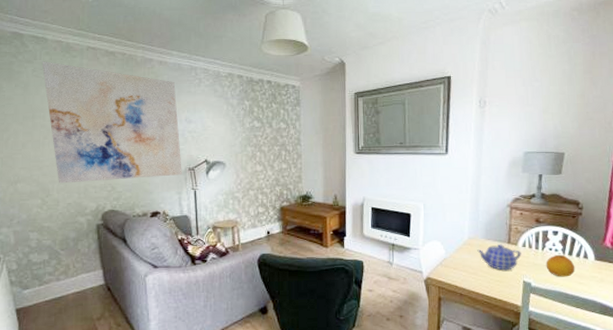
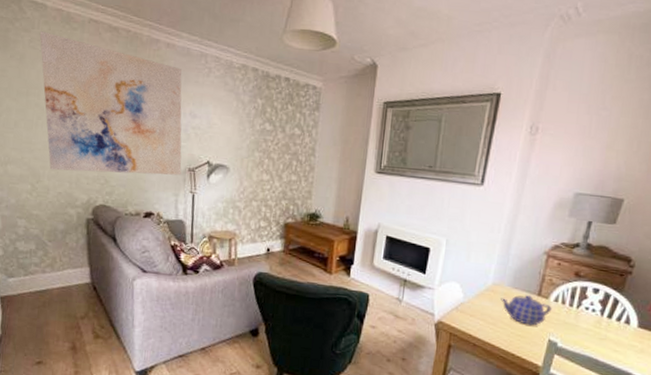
fruit: present [546,254,575,277] -> none [578,315,613,342]

